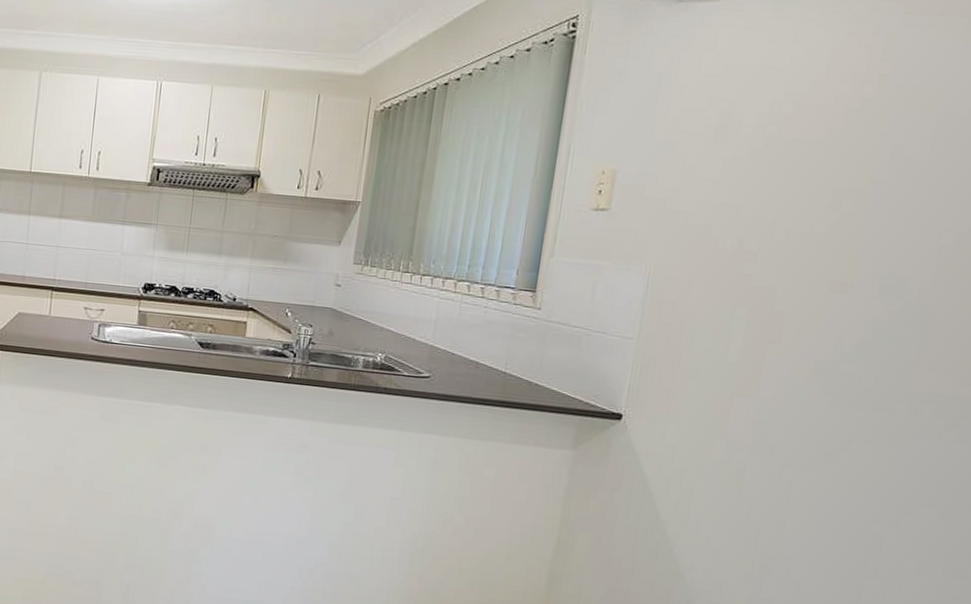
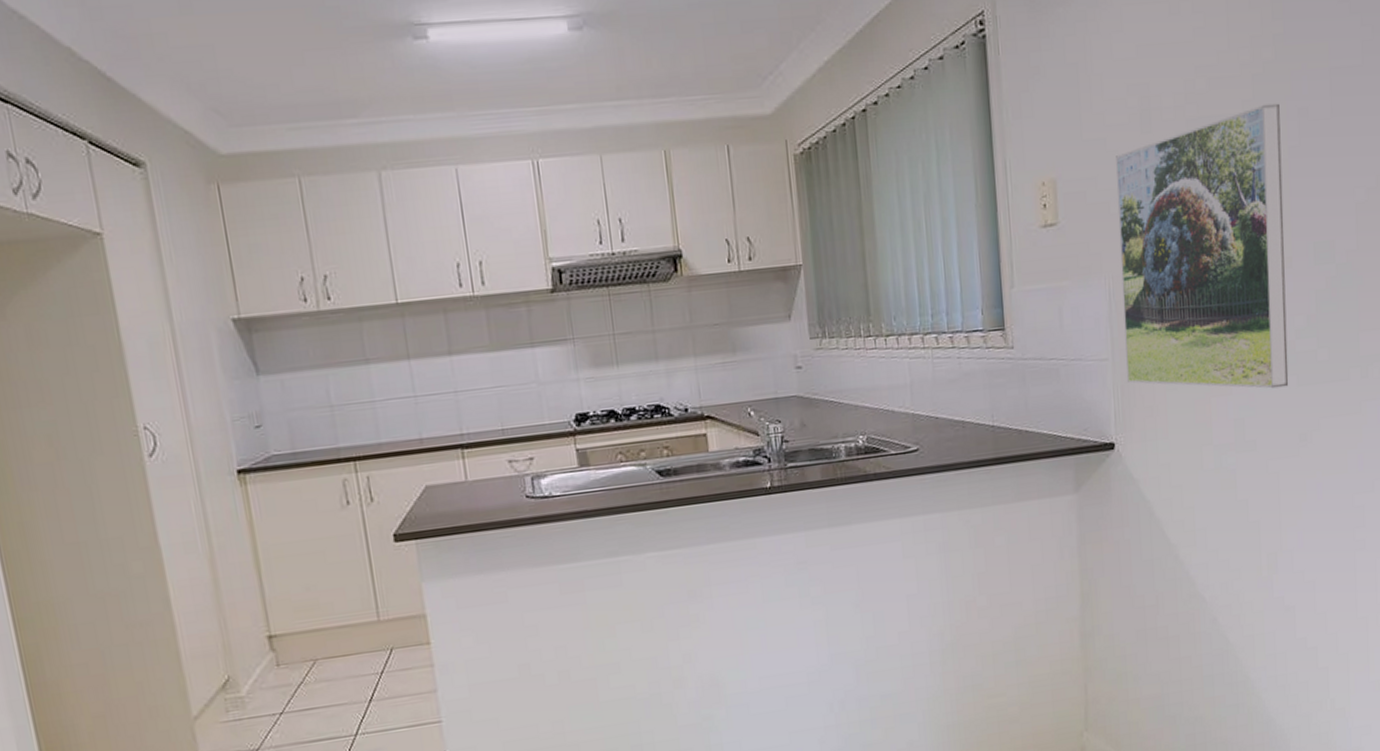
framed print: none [647,137,872,404] -> present [1116,103,1289,389]

